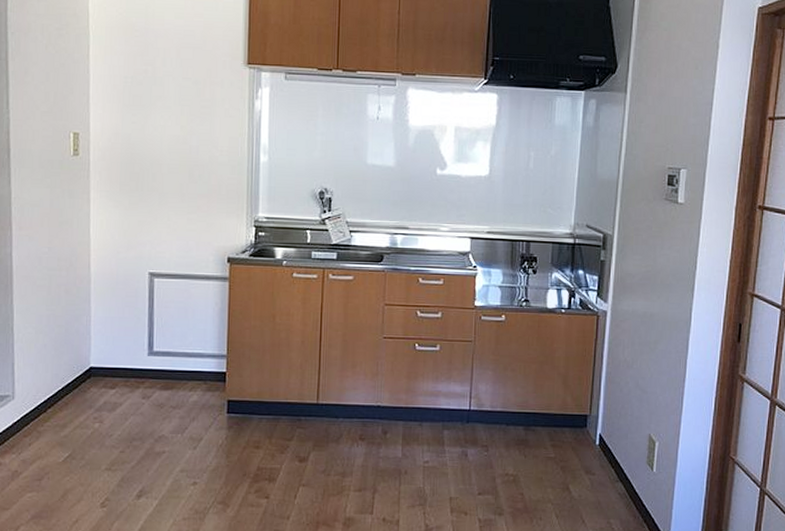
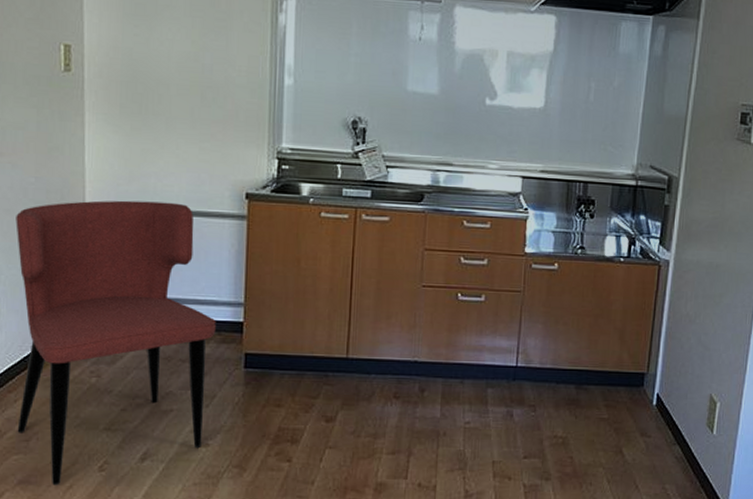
dining chair: none [31,266,202,520] -> present [15,200,216,486]

